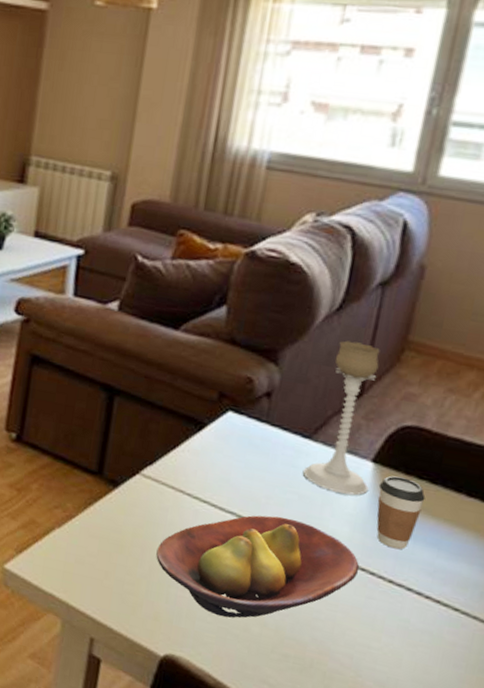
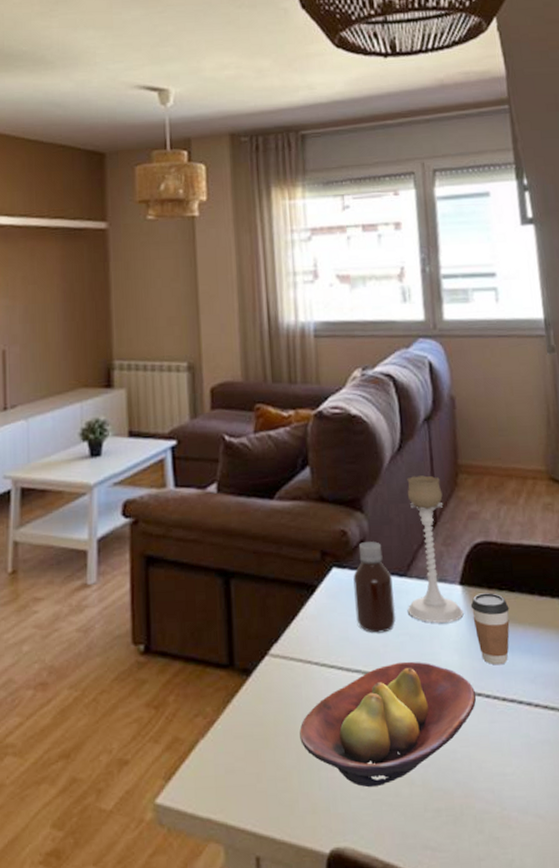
bottle: none [243,394,294,486] -> present [353,541,396,633]

